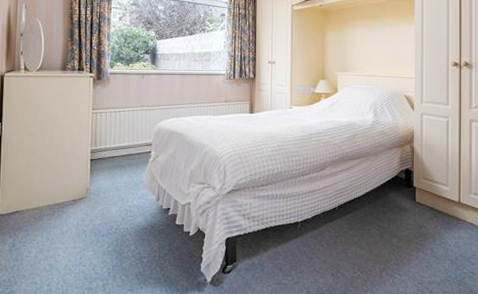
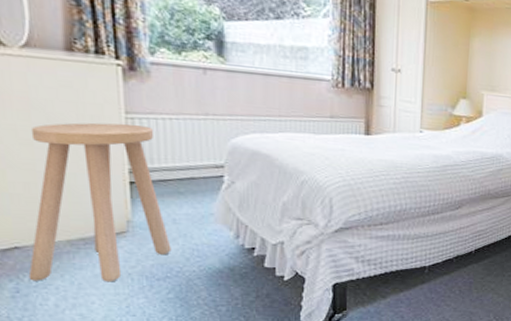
stool: none [21,118,113,238] -> present [28,122,172,282]

